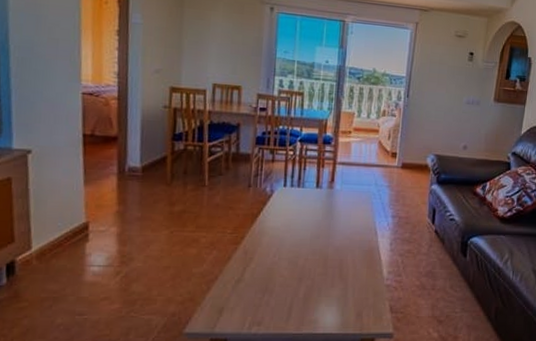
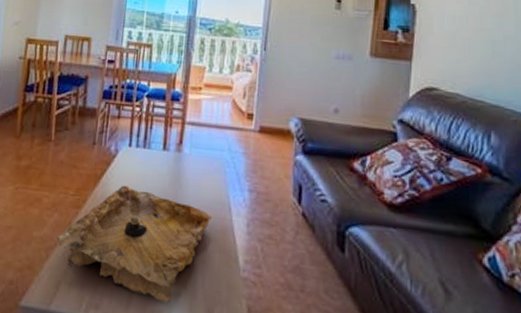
decorative tray: none [217,221,360,312] -> present [56,185,211,303]

